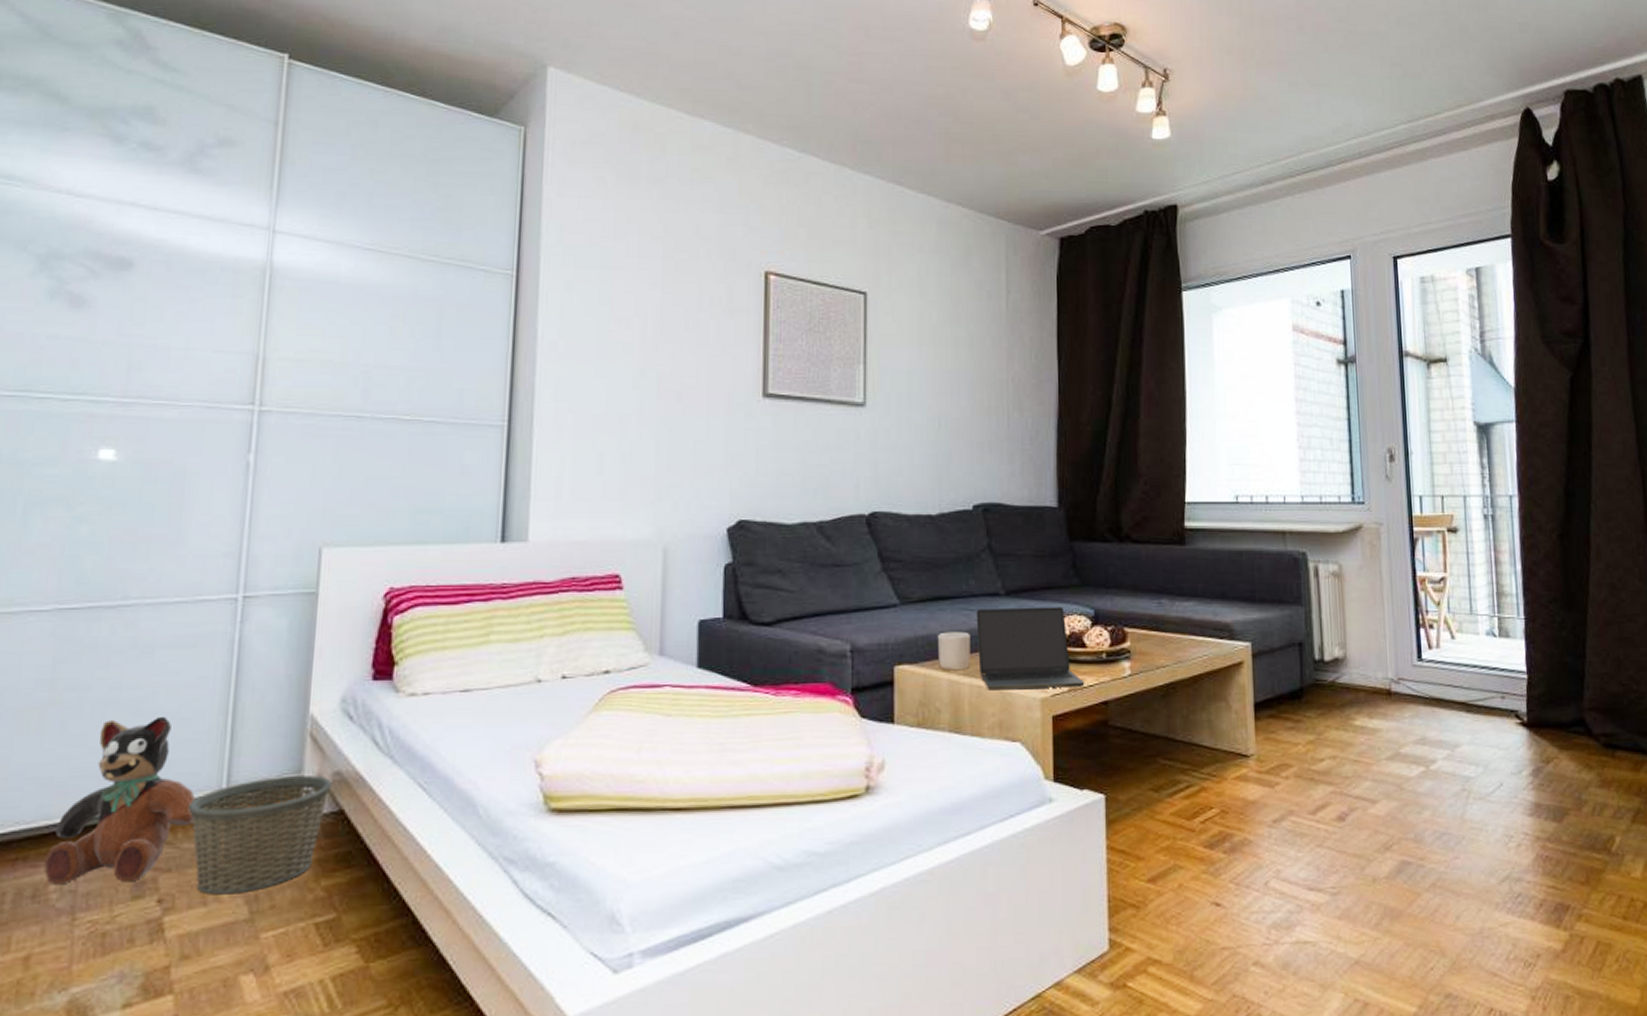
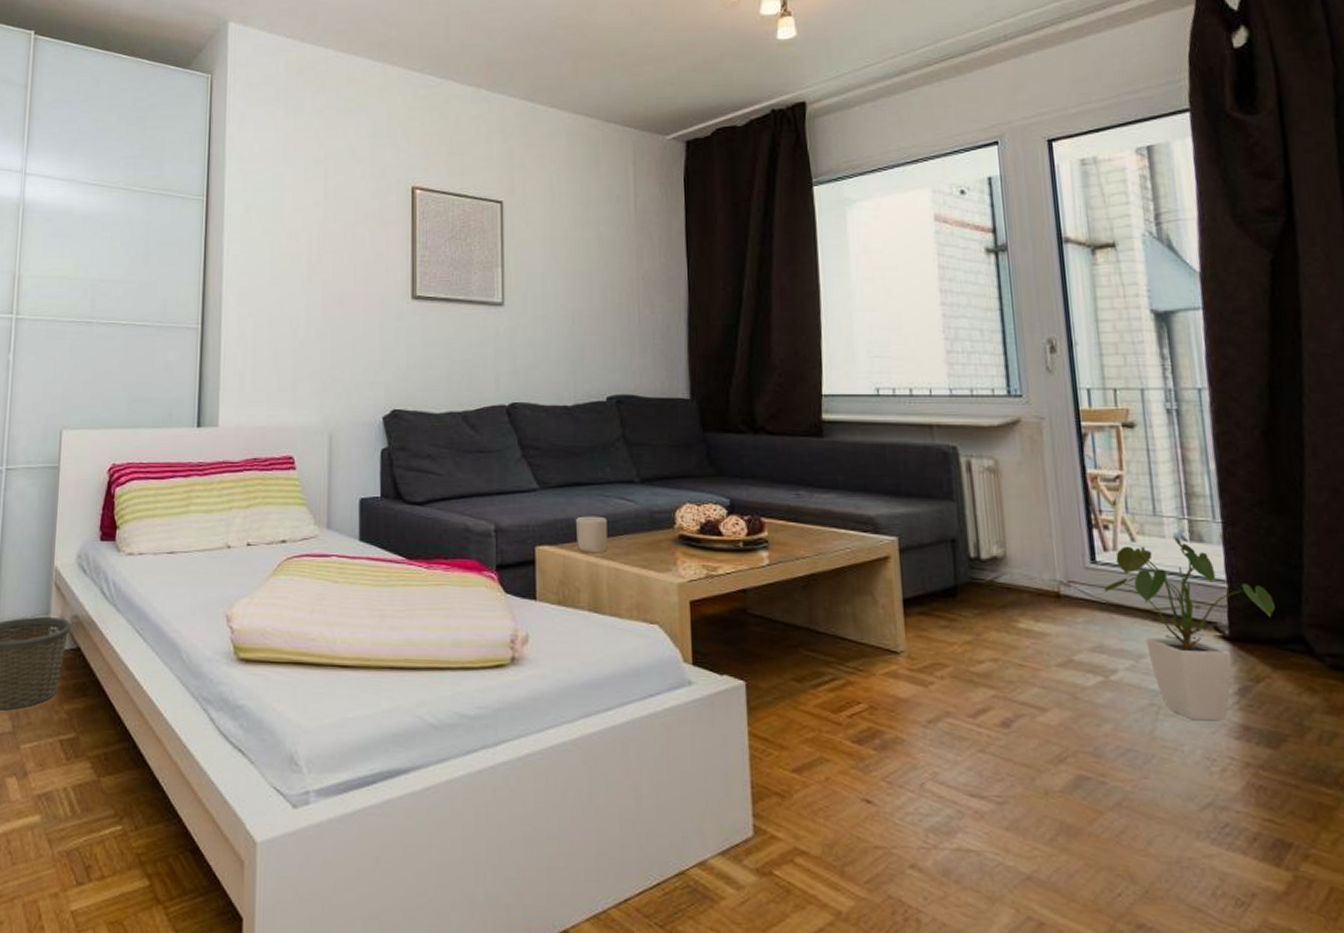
laptop: present [976,607,1085,690] -> none [612,495,722,574]
house plant: none [1427,633,1563,802] -> present [1103,537,1275,722]

